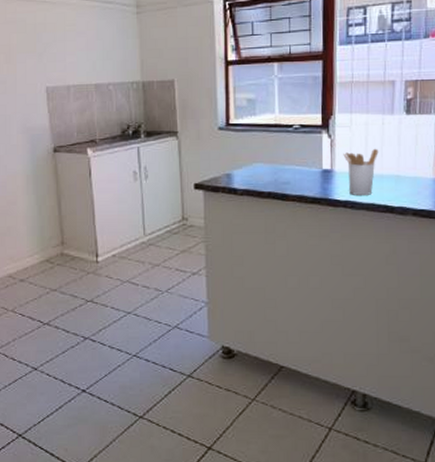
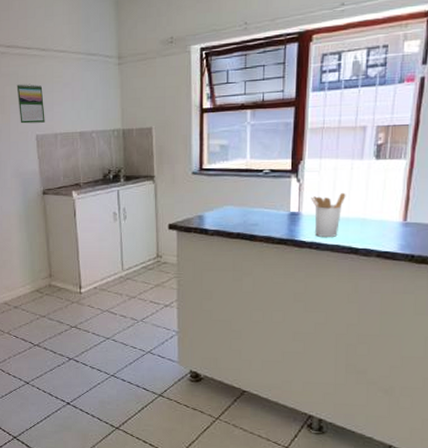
calendar: none [24,32,56,75] -> present [16,84,45,124]

